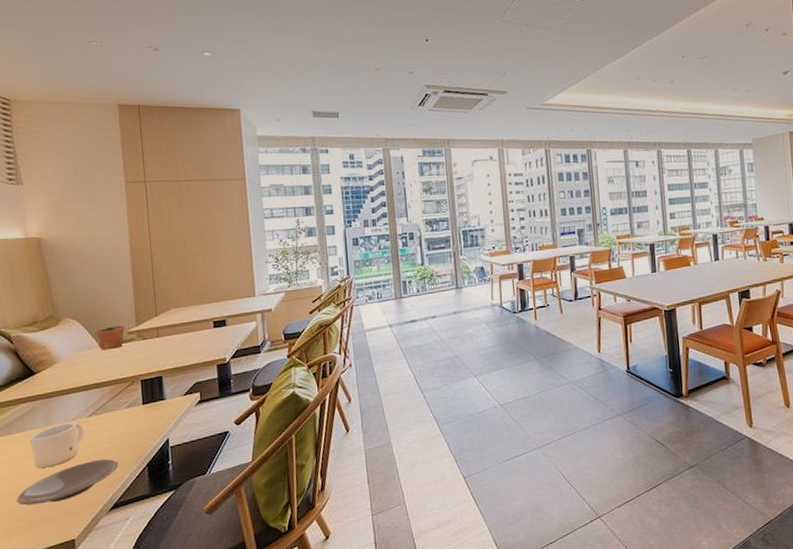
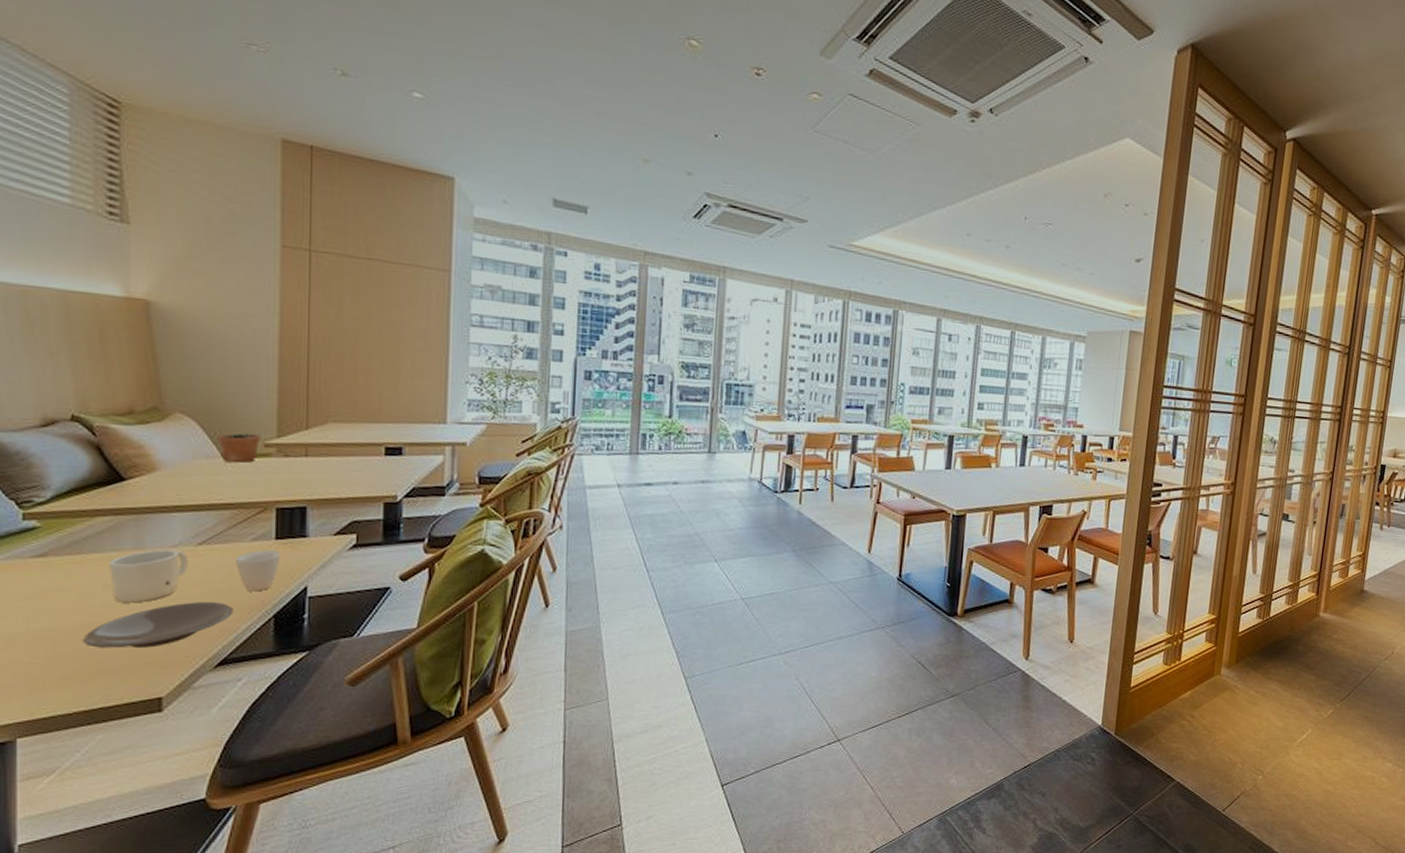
cup: none [116,413,147,448] -> present [236,549,279,592]

